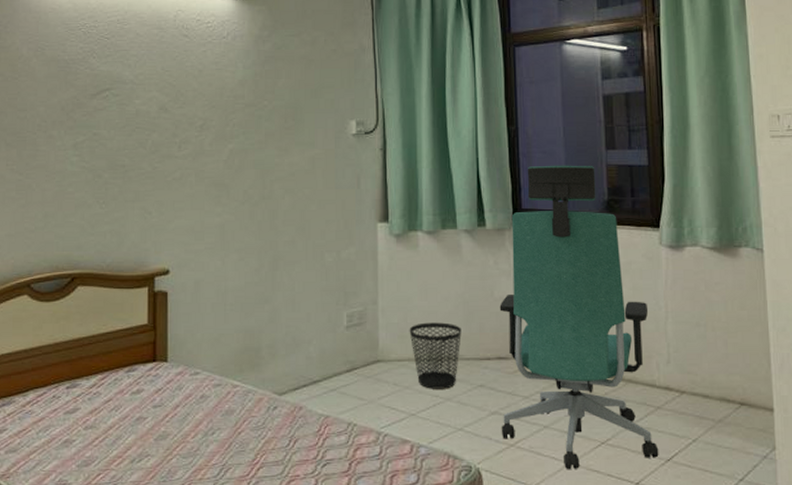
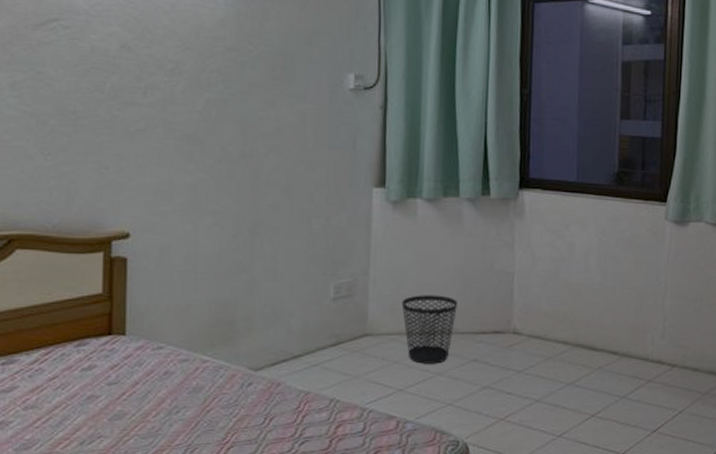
chair: present [499,165,659,469] -> none [491,133,649,442]

